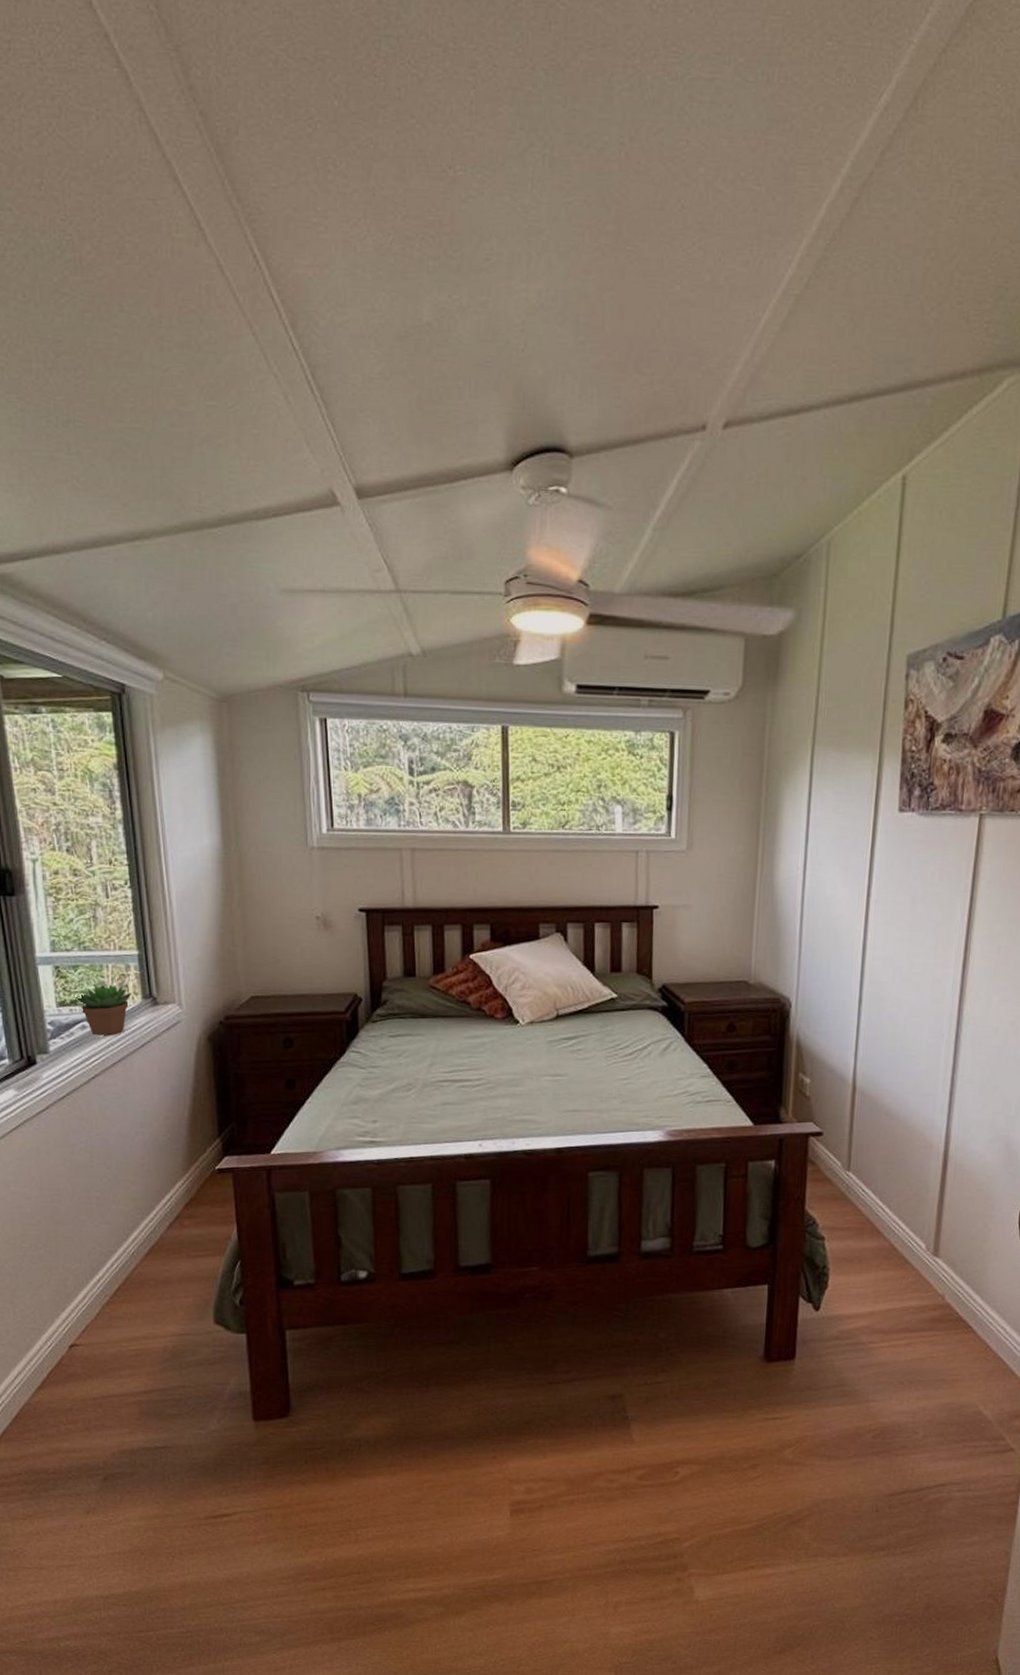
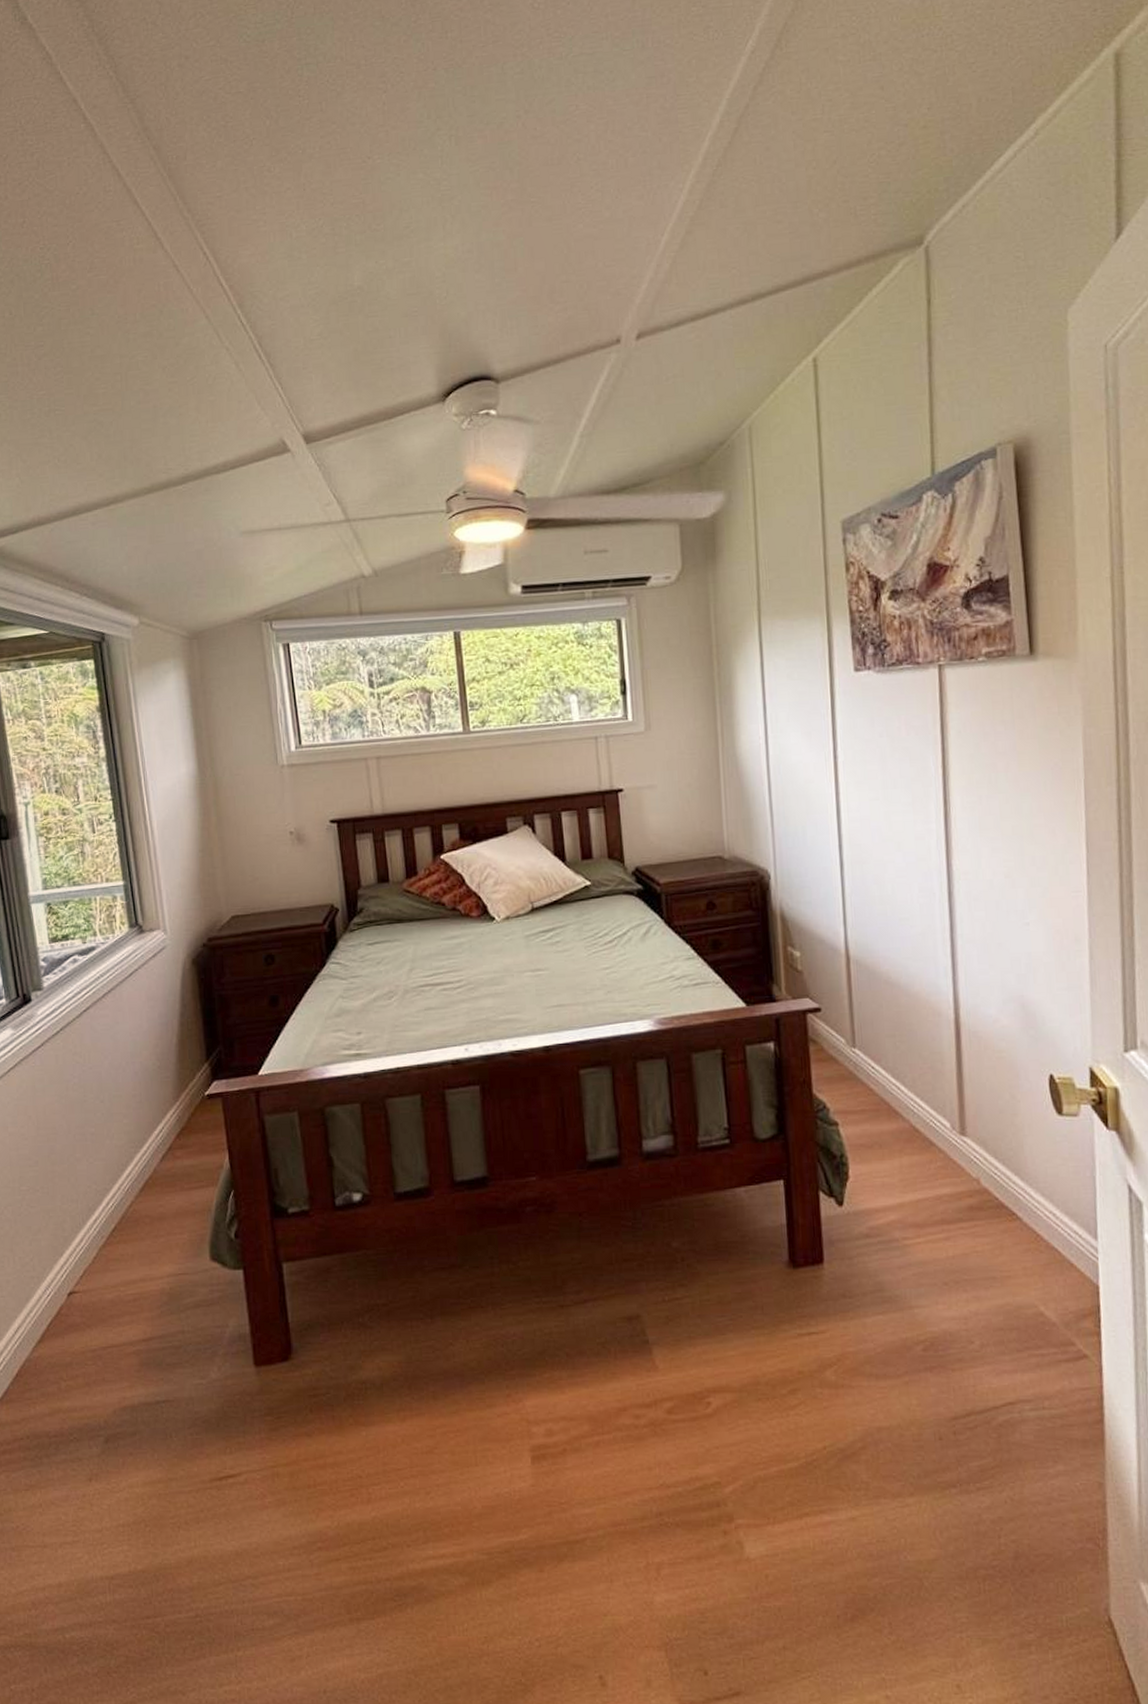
succulent plant: present [74,984,131,1036] -> none [65,916,119,968]

